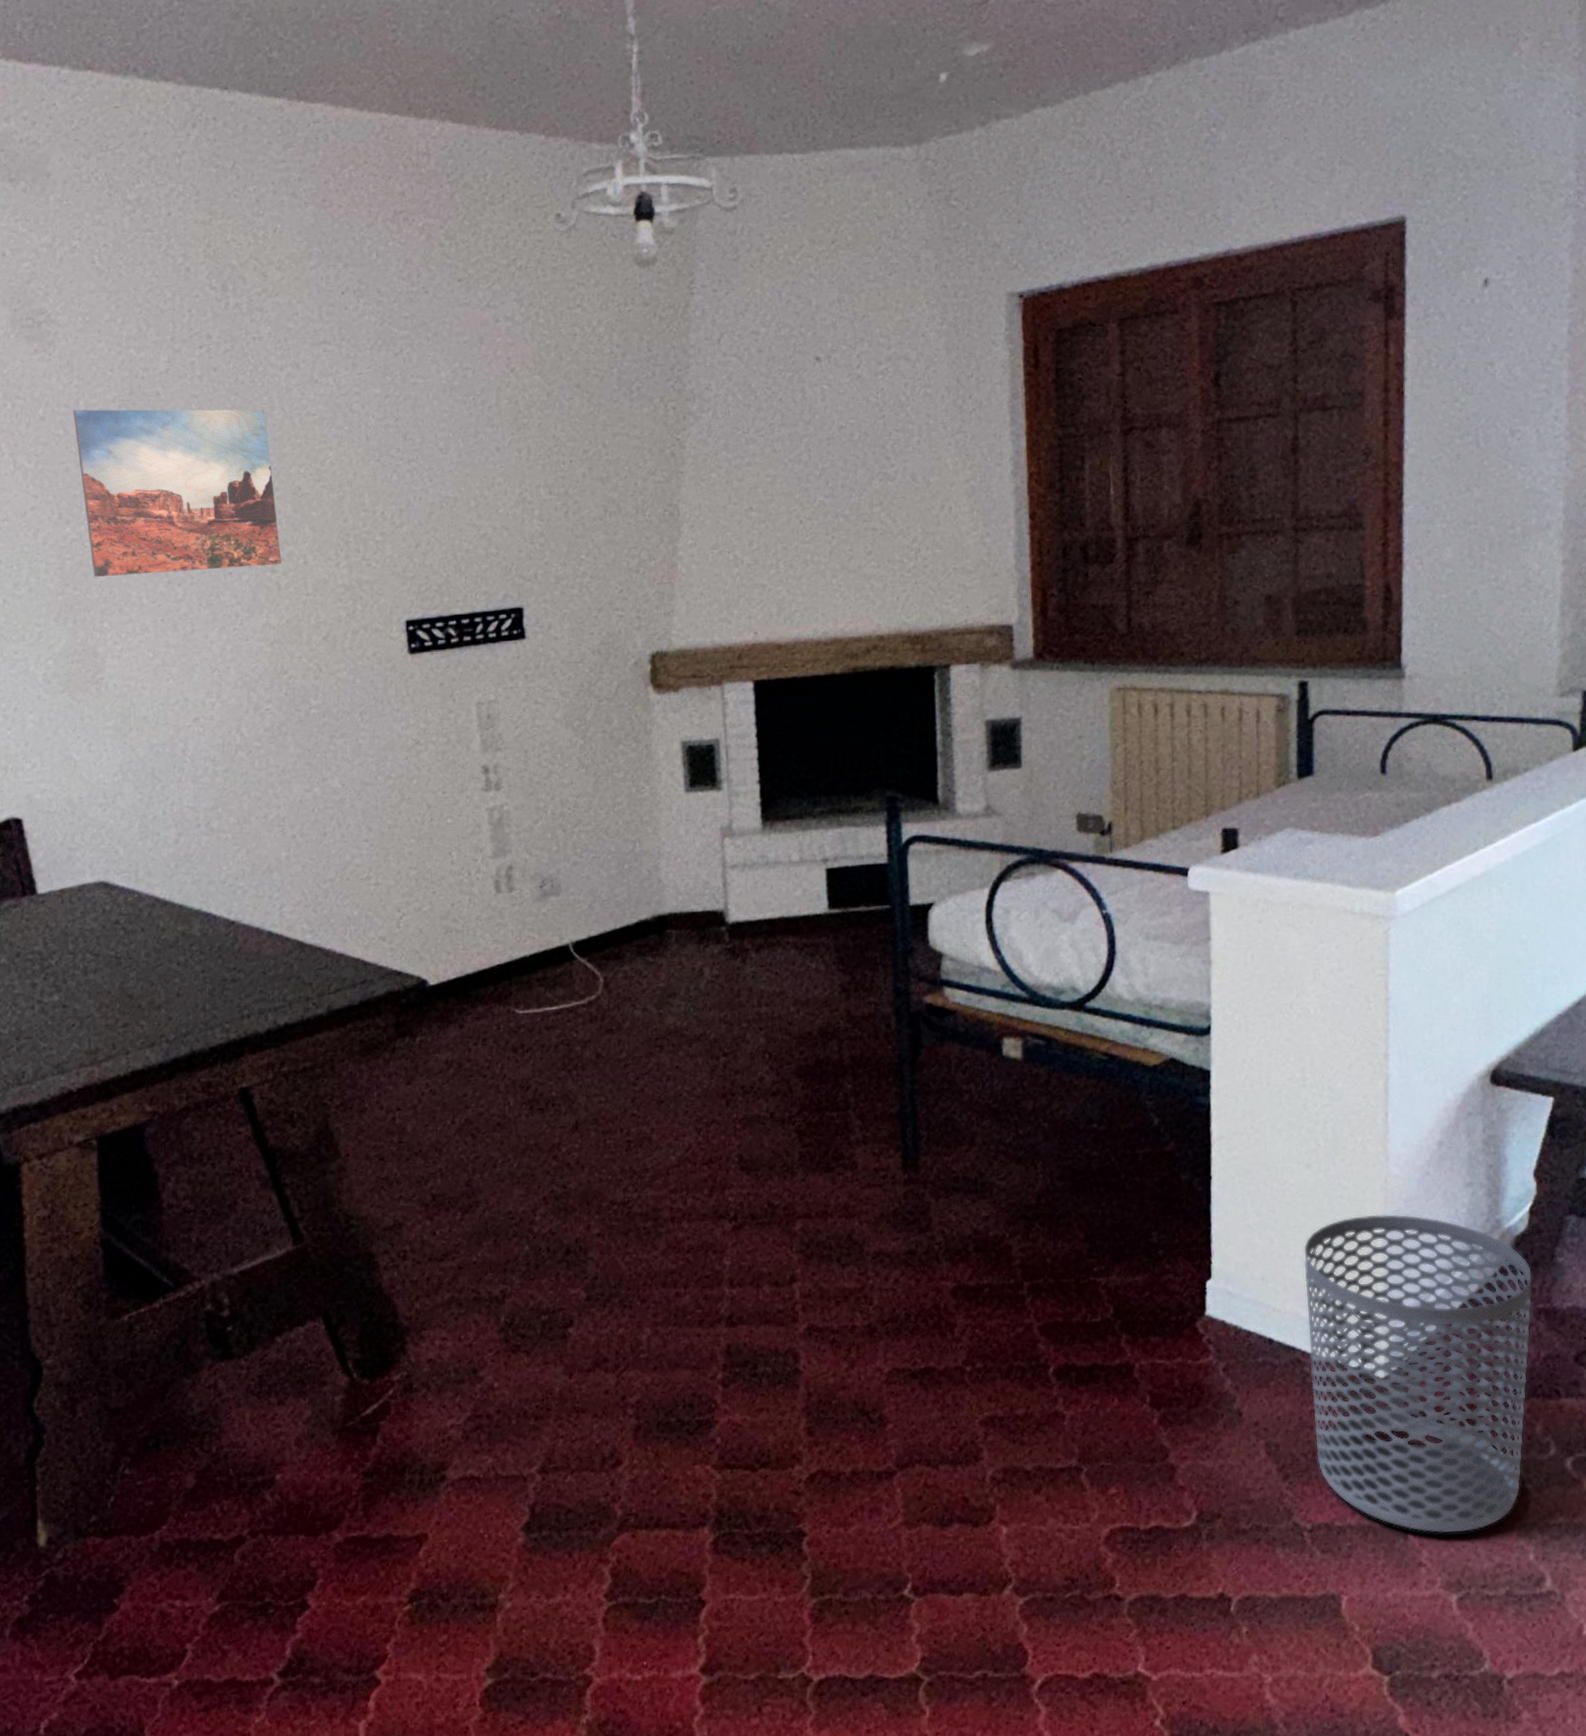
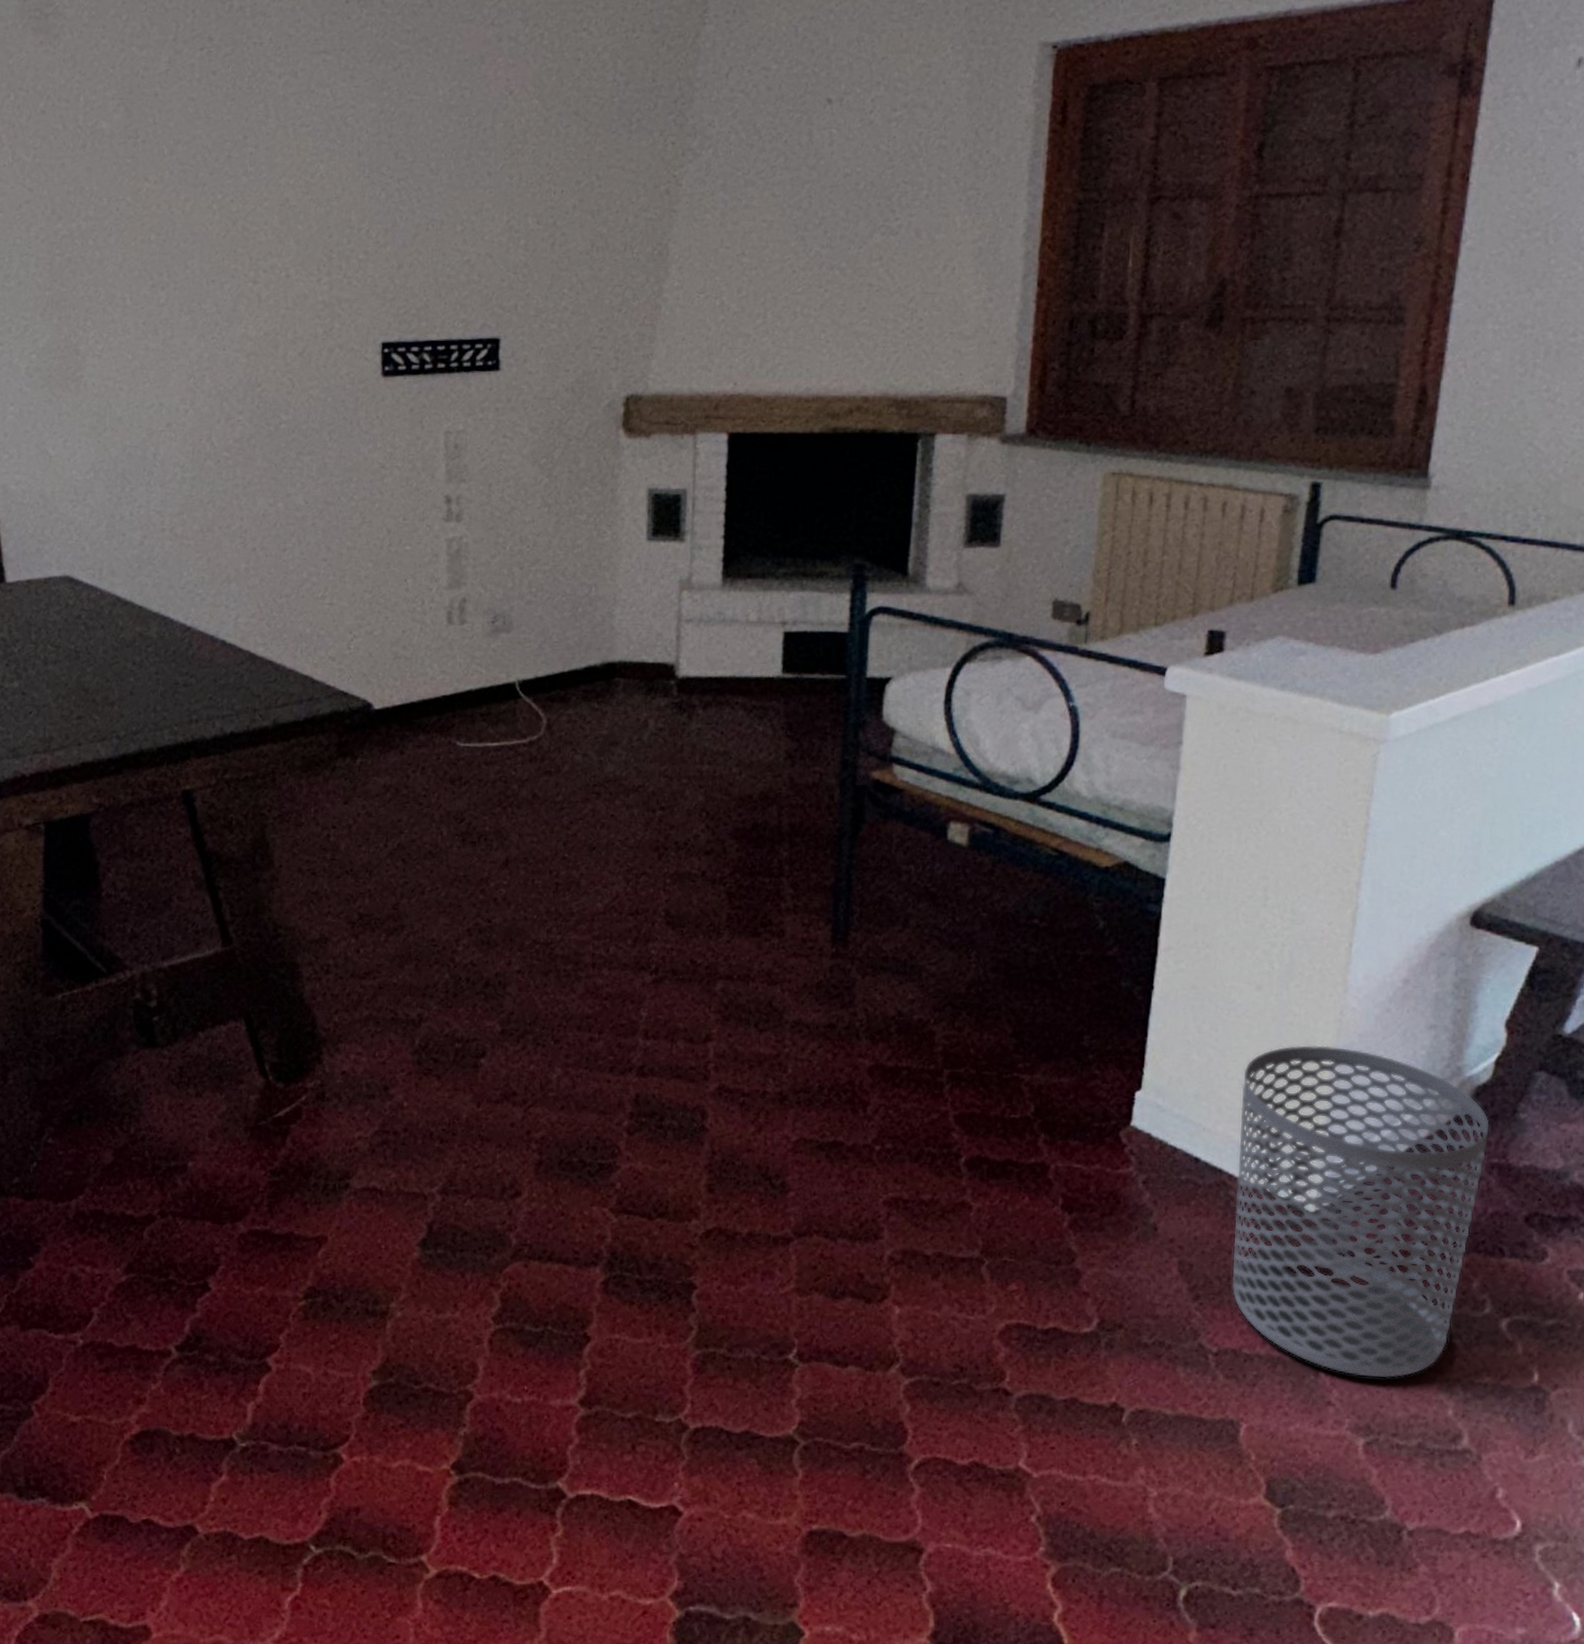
wall art: present [73,409,281,578] -> none [72,104,264,276]

